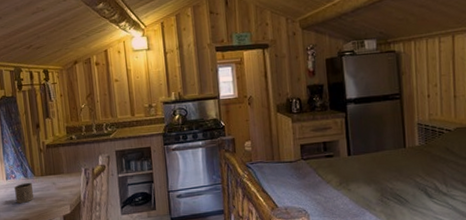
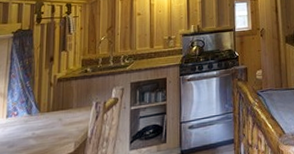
mug: present [13,183,34,203] -> none [13,120,36,144]

